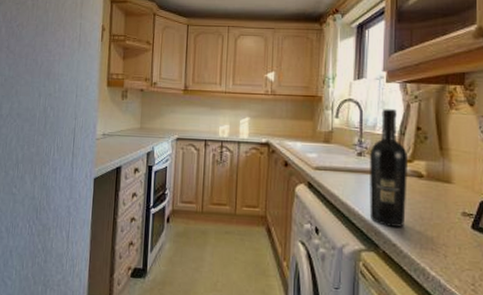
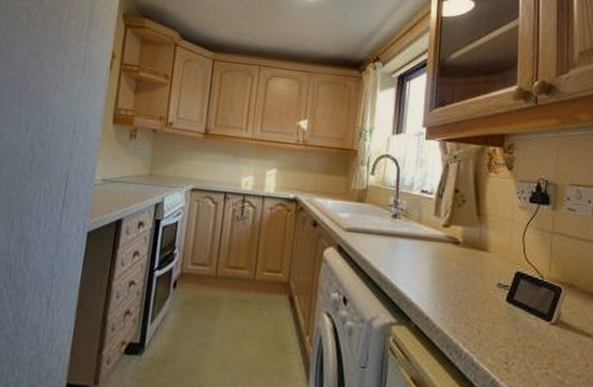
wine bottle: present [369,109,408,227] -> none [402,168,445,299]

